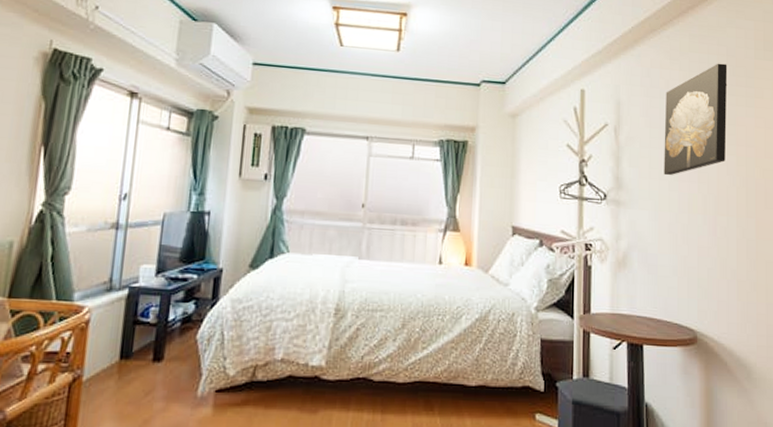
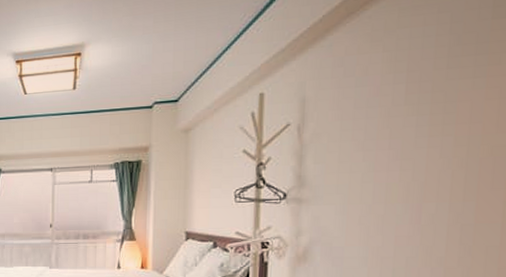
wall art: present [664,63,728,176] -> none [356,33,451,168]

